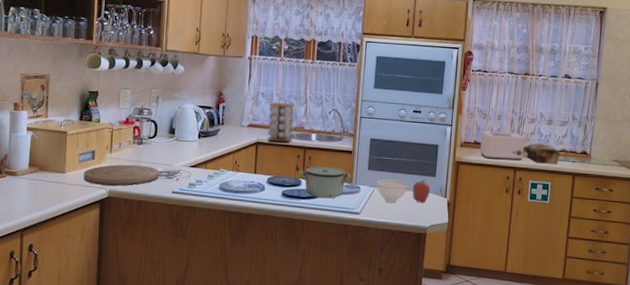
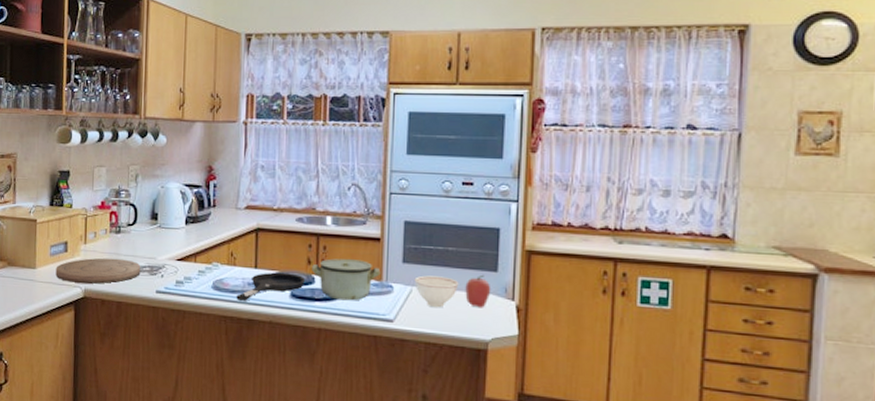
frying pan: none [238,176,294,199] -> present [236,272,306,301]
spice rack: present [267,97,295,142] -> none [269,171,304,228]
toaster: present [479,131,525,161] -> none [560,208,629,249]
bread loaf: present [524,143,560,164] -> none [629,223,685,253]

